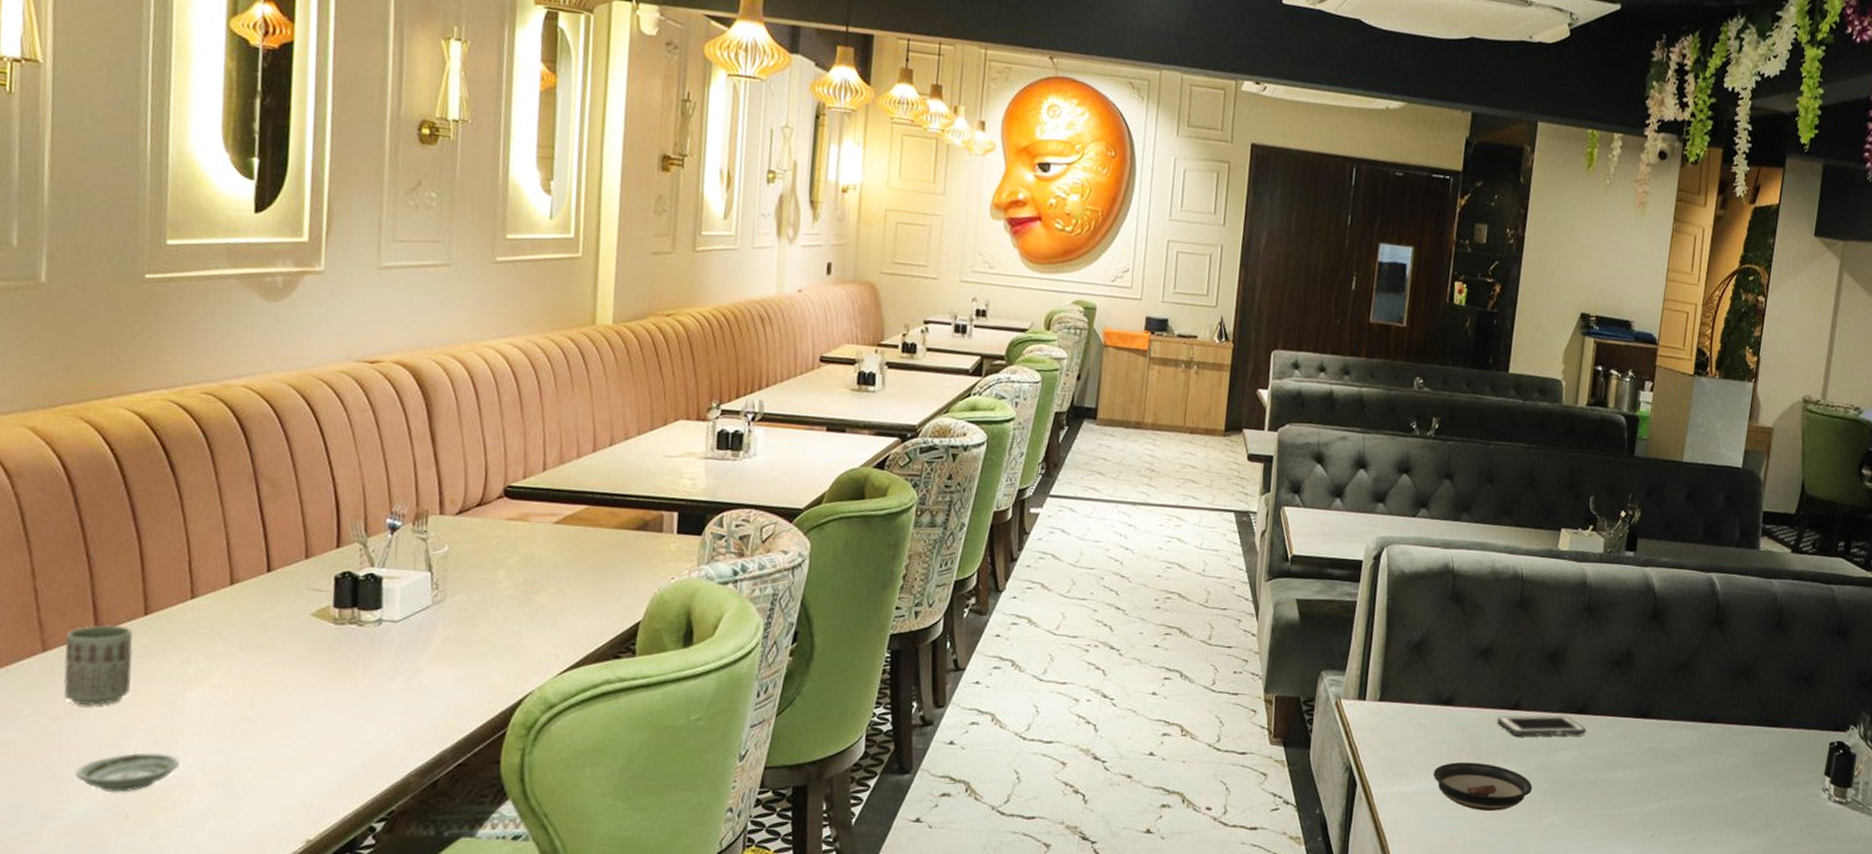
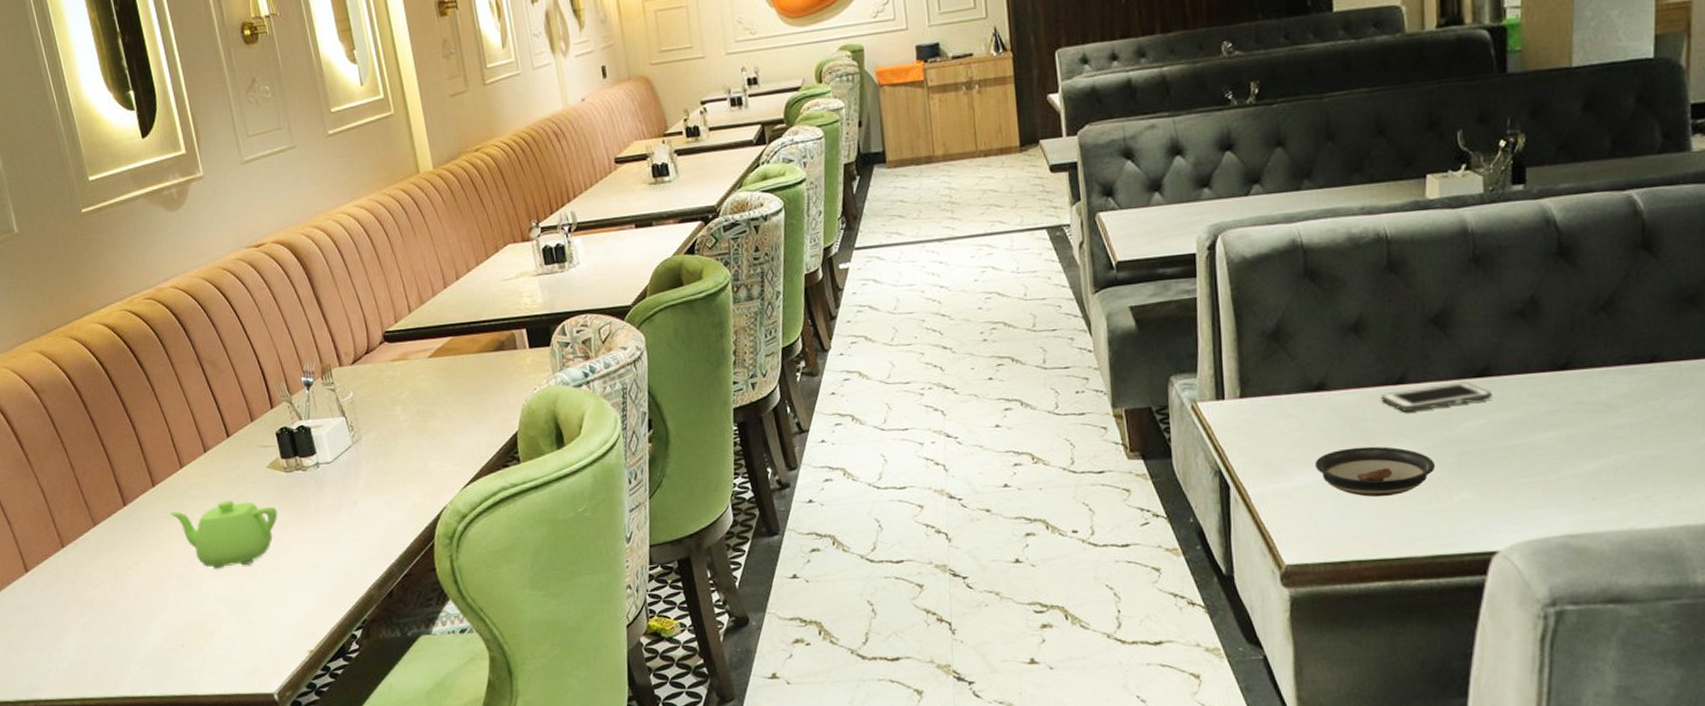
cup: present [64,624,133,707] -> none [105,497,159,565]
saucer: present [75,753,179,792] -> none [139,594,207,629]
teapot: none [159,646,311,727] -> present [170,500,278,569]

